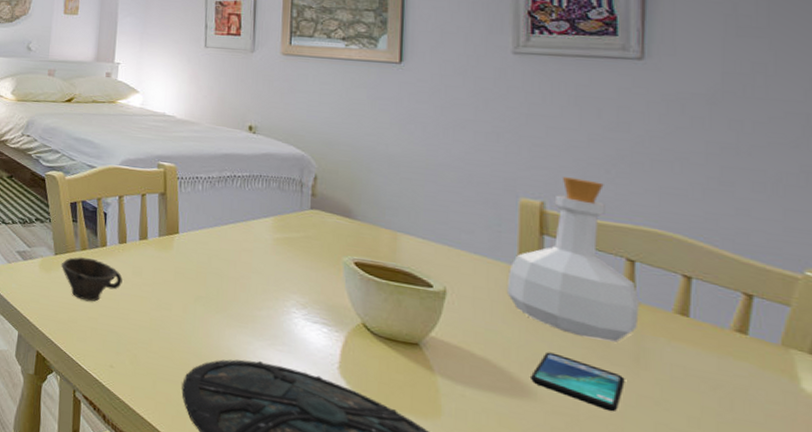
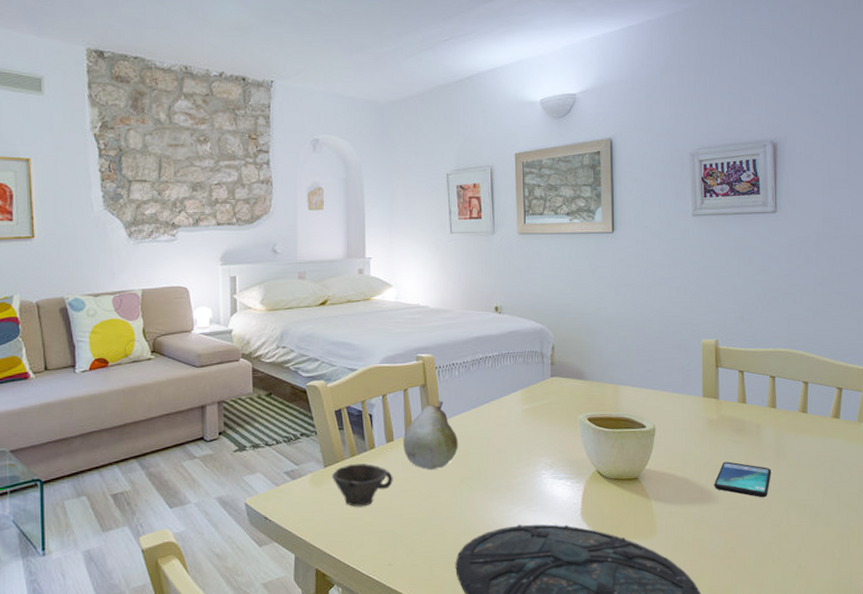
fruit: none [136,211,196,281] -> present [403,400,458,470]
bottle: present [506,177,640,343] -> none [696,316,779,444]

